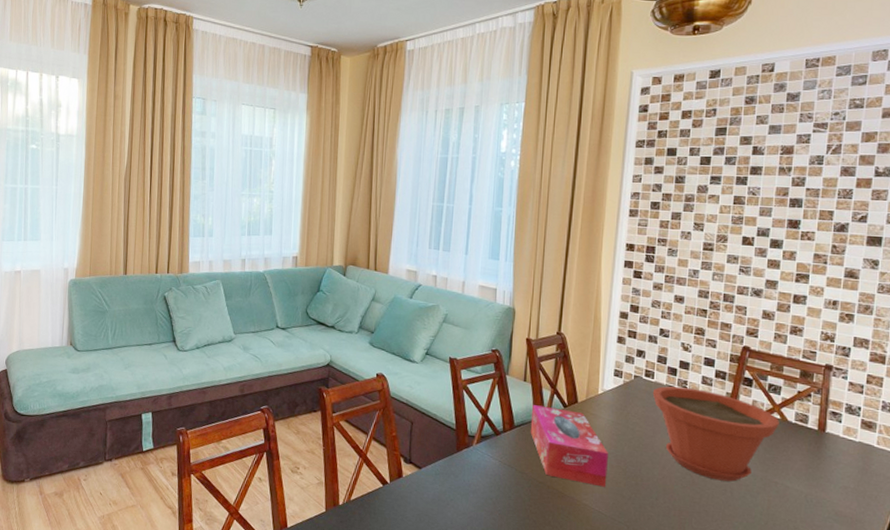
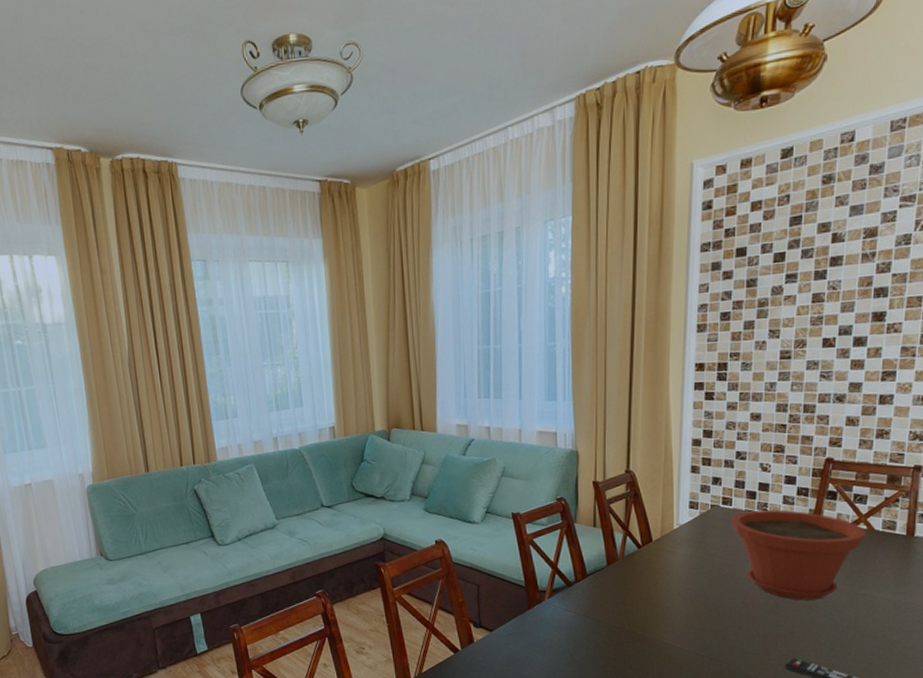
tissue box: present [530,405,608,487] -> none [604,549,687,624]

